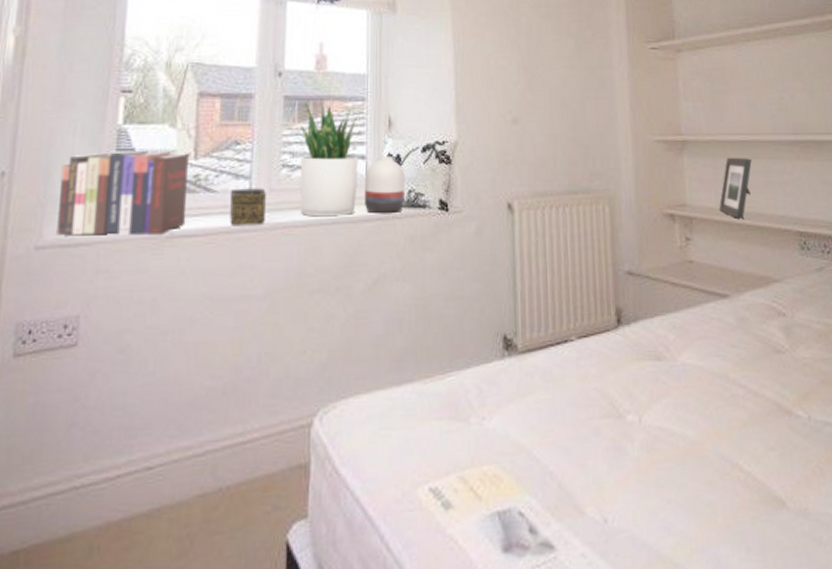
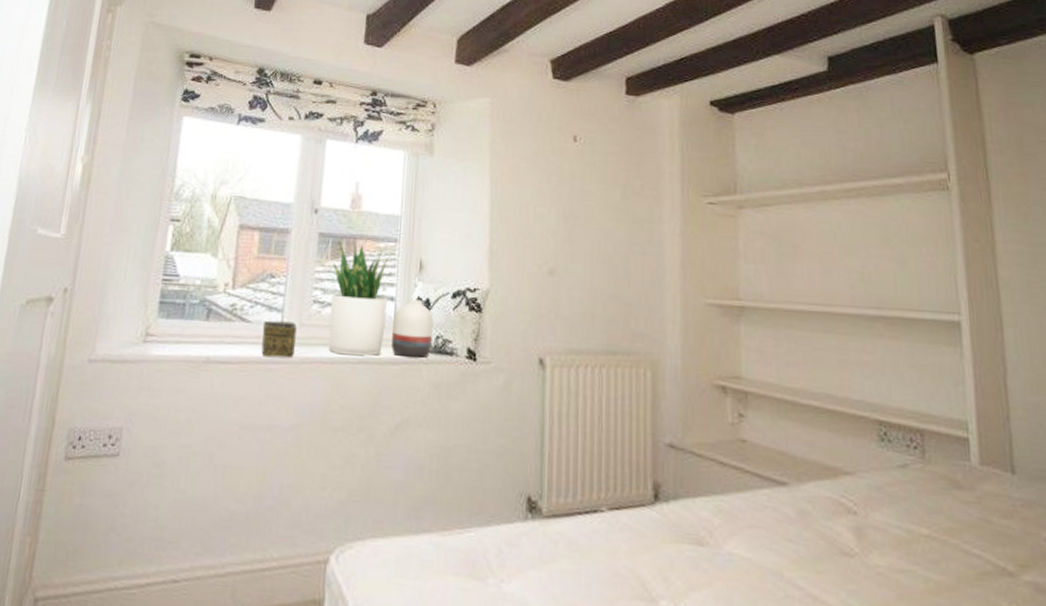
books: present [56,150,189,236] -> none [107,276,227,360]
picture frame: present [719,157,752,220] -> none [780,328,823,400]

